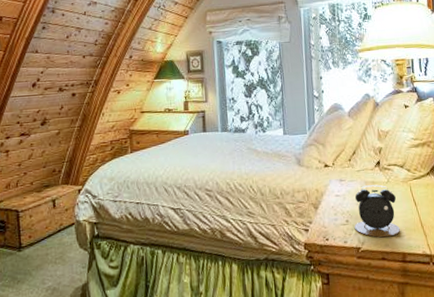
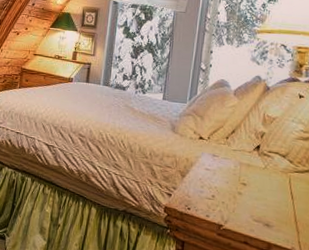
alarm clock: present [354,184,401,238] -> none [219,166,271,224]

